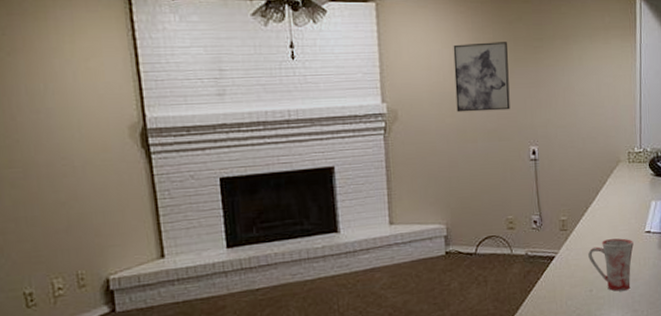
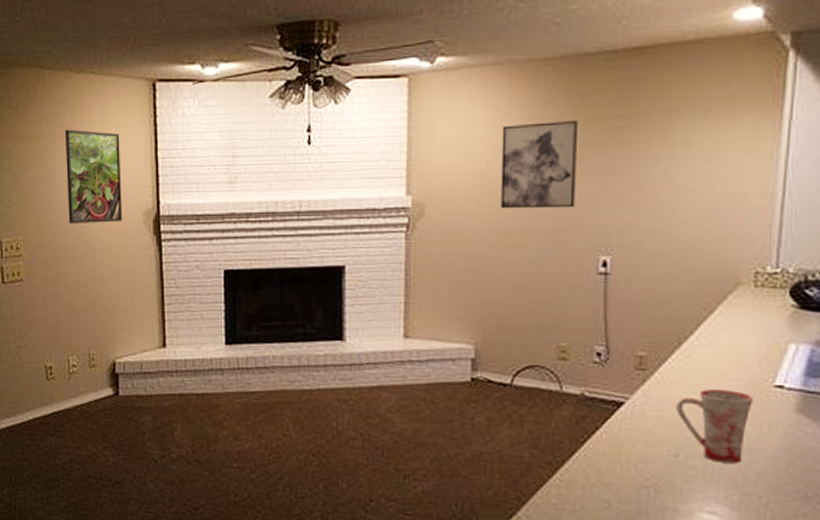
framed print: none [26,41,104,141] -> present [64,129,122,223]

